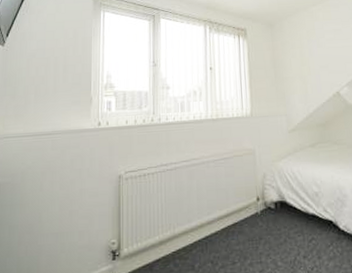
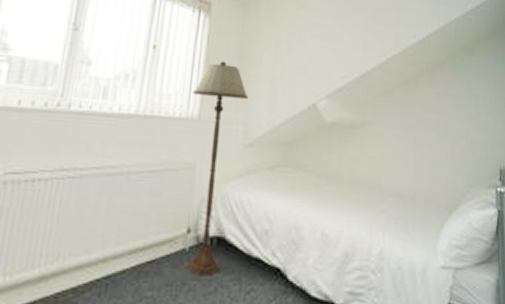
floor lamp: none [244,70,286,232] -> present [188,61,249,276]

